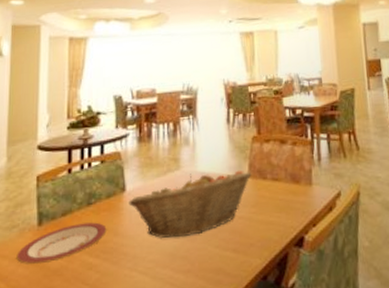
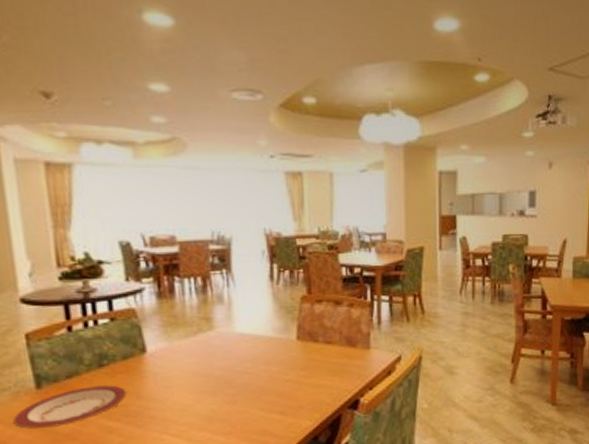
fruit basket: present [129,170,252,238] -> none [151,331,301,401]

